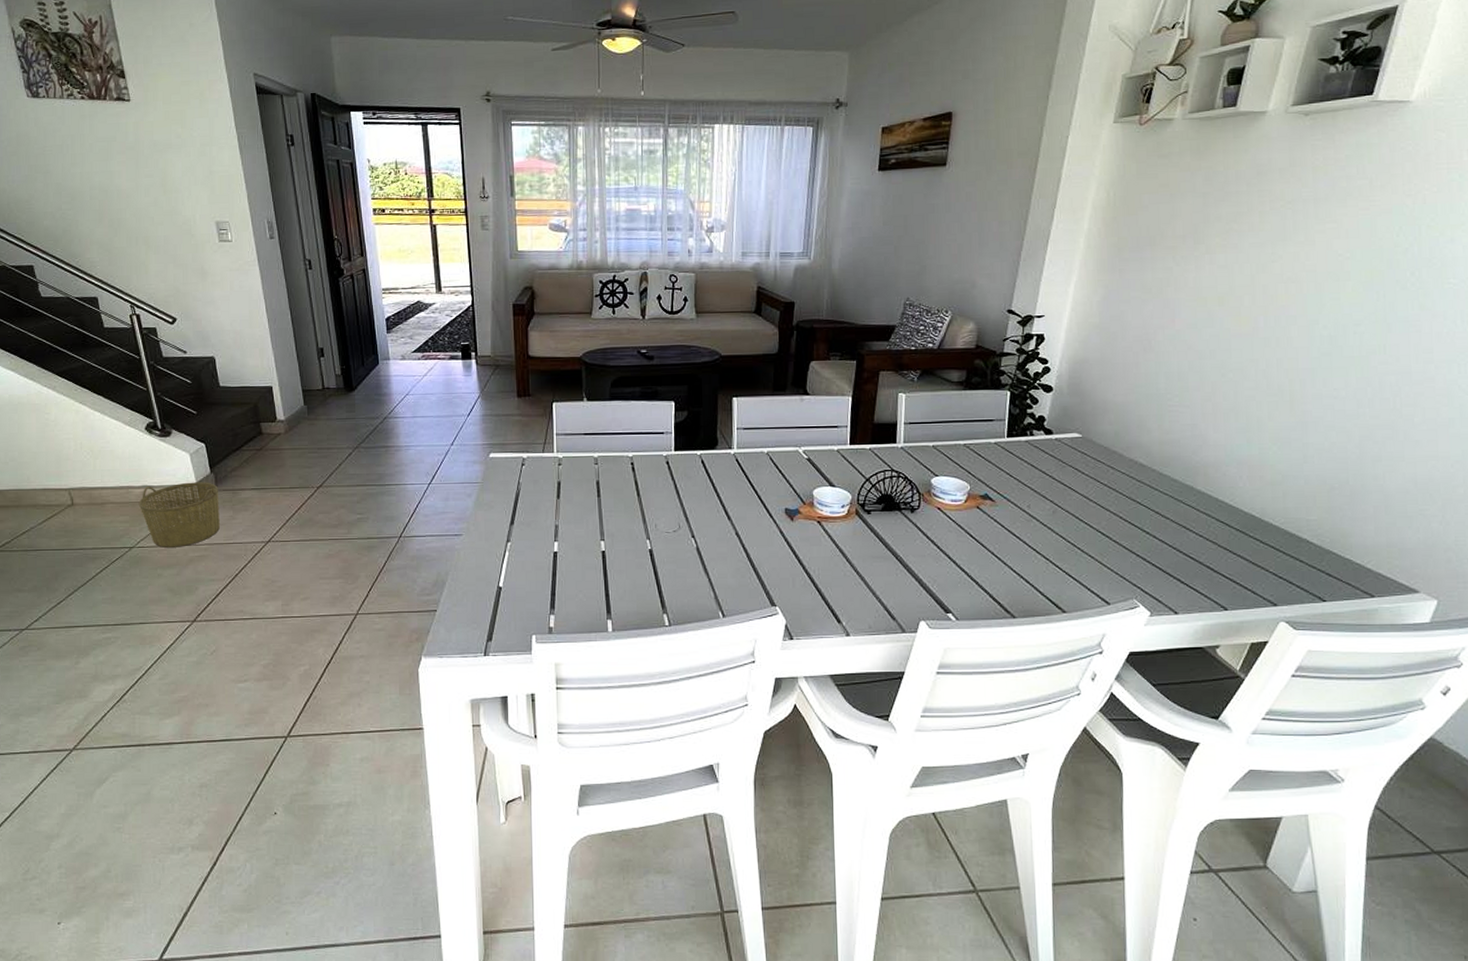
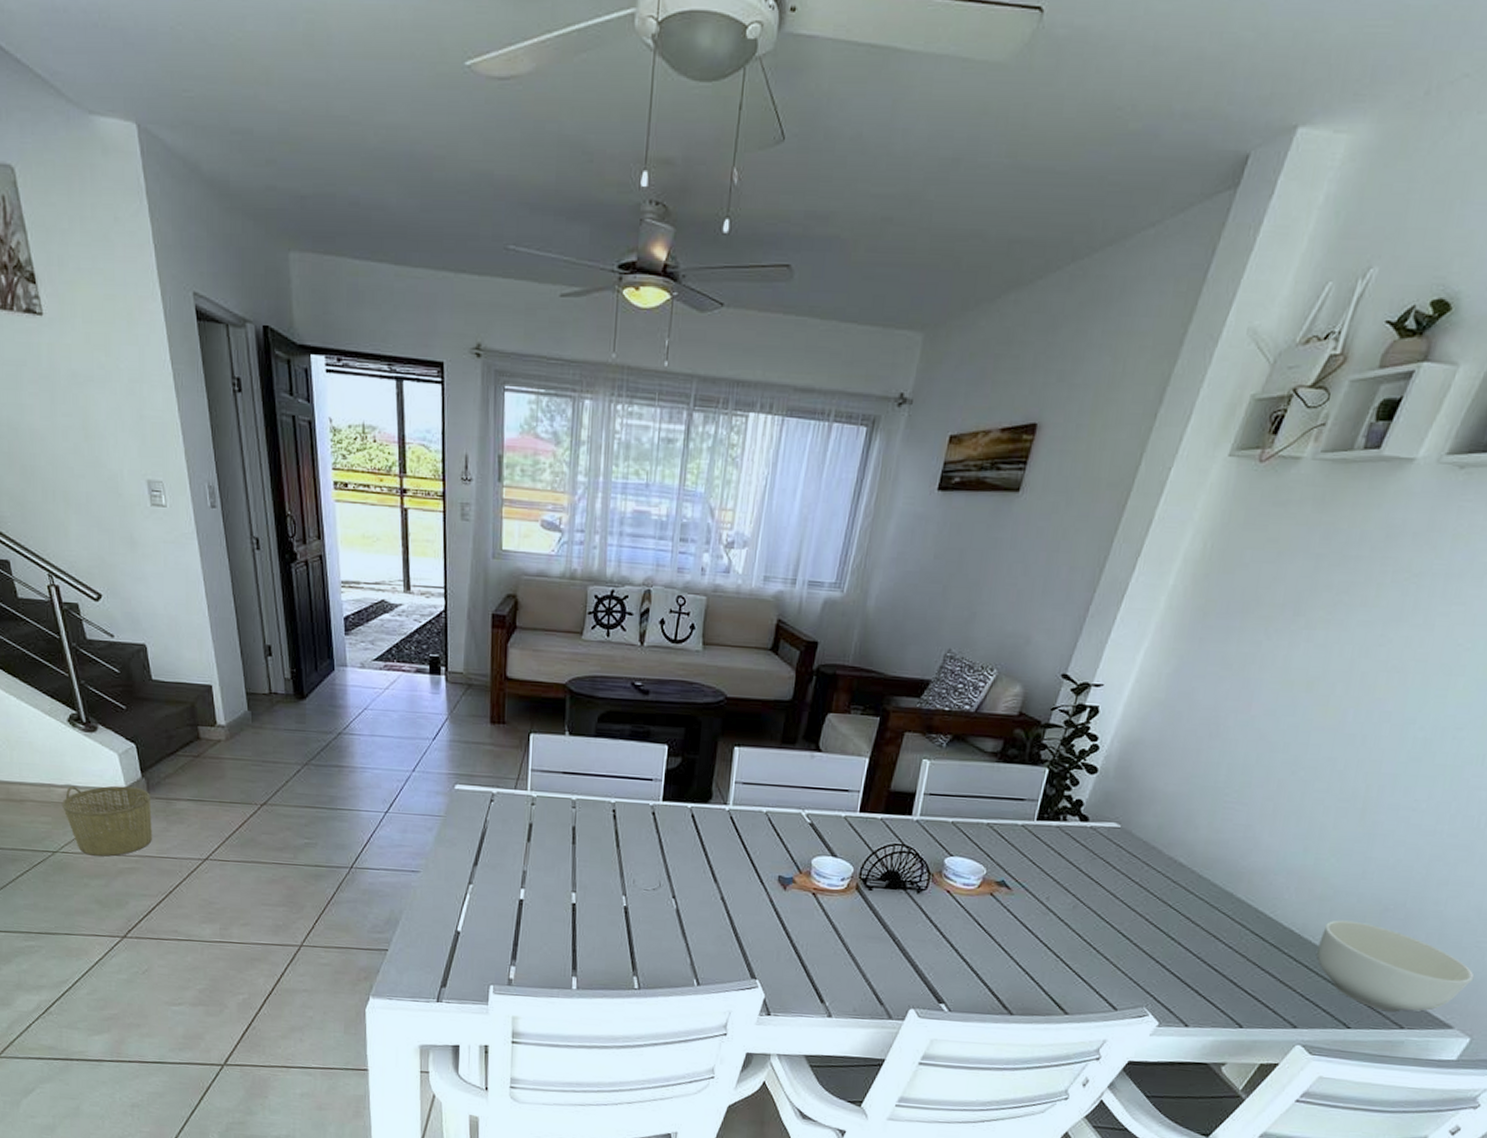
bowl: none [1279,501,1426,583] -> present [1316,919,1475,1013]

